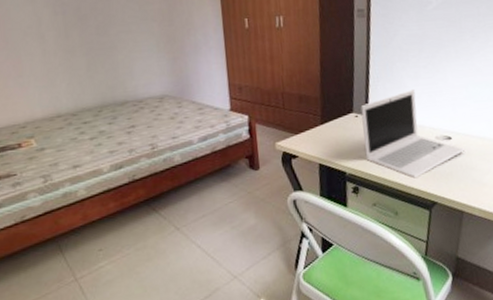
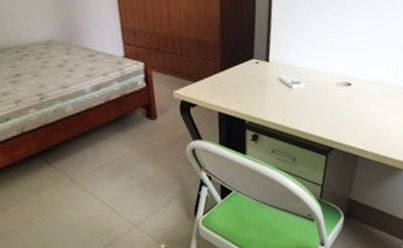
laptop: present [360,89,464,179] -> none [261,34,363,125]

